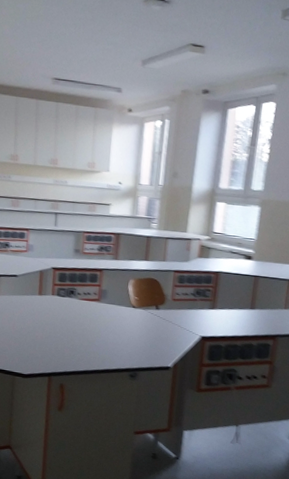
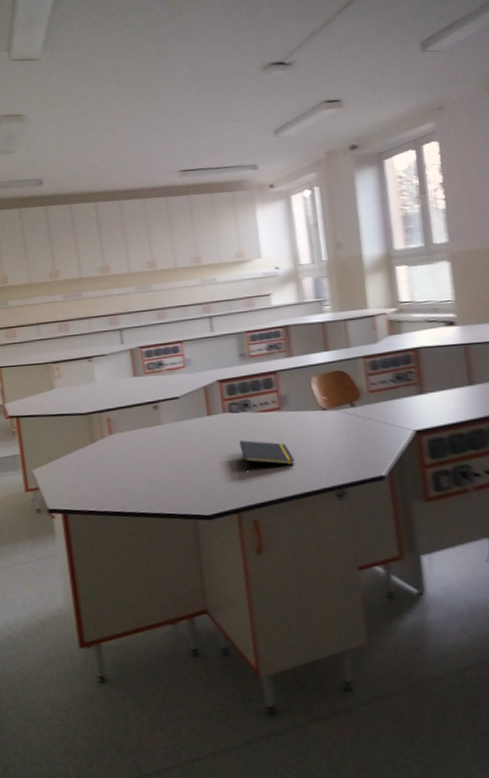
notepad: none [60,320,102,347] -> present [239,440,295,471]

